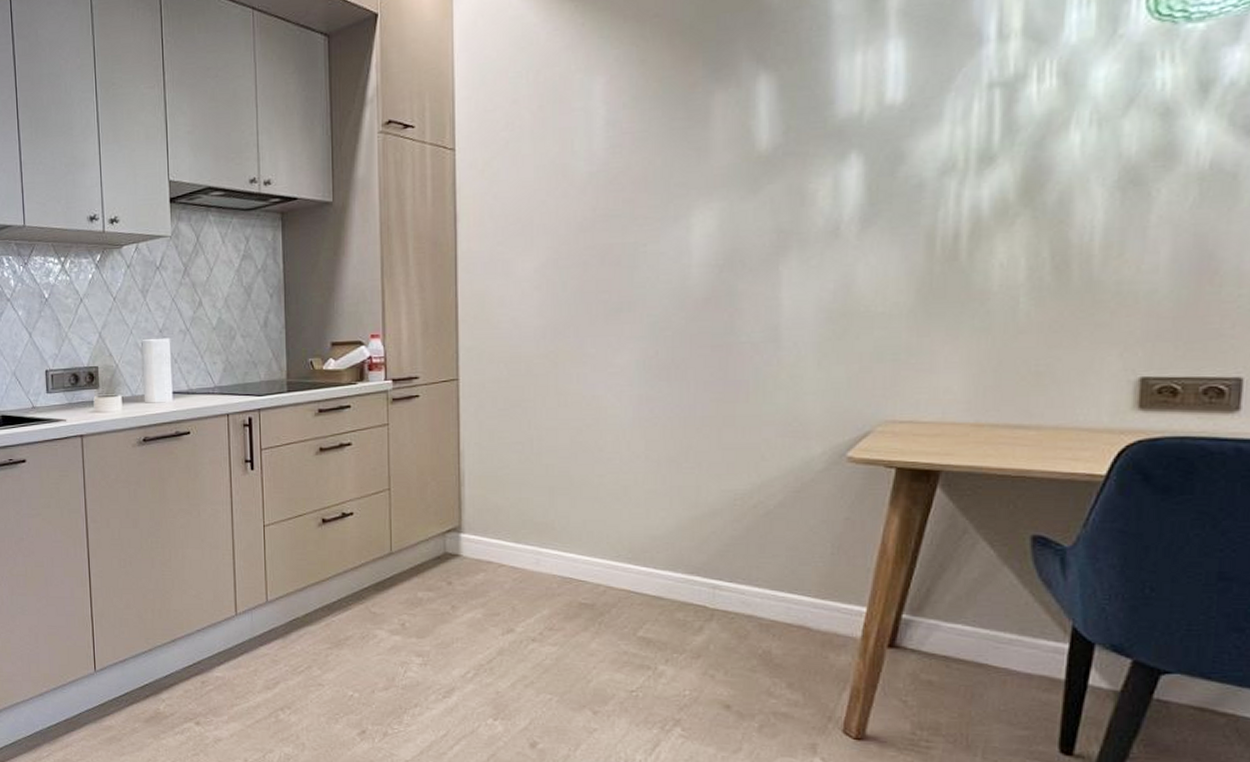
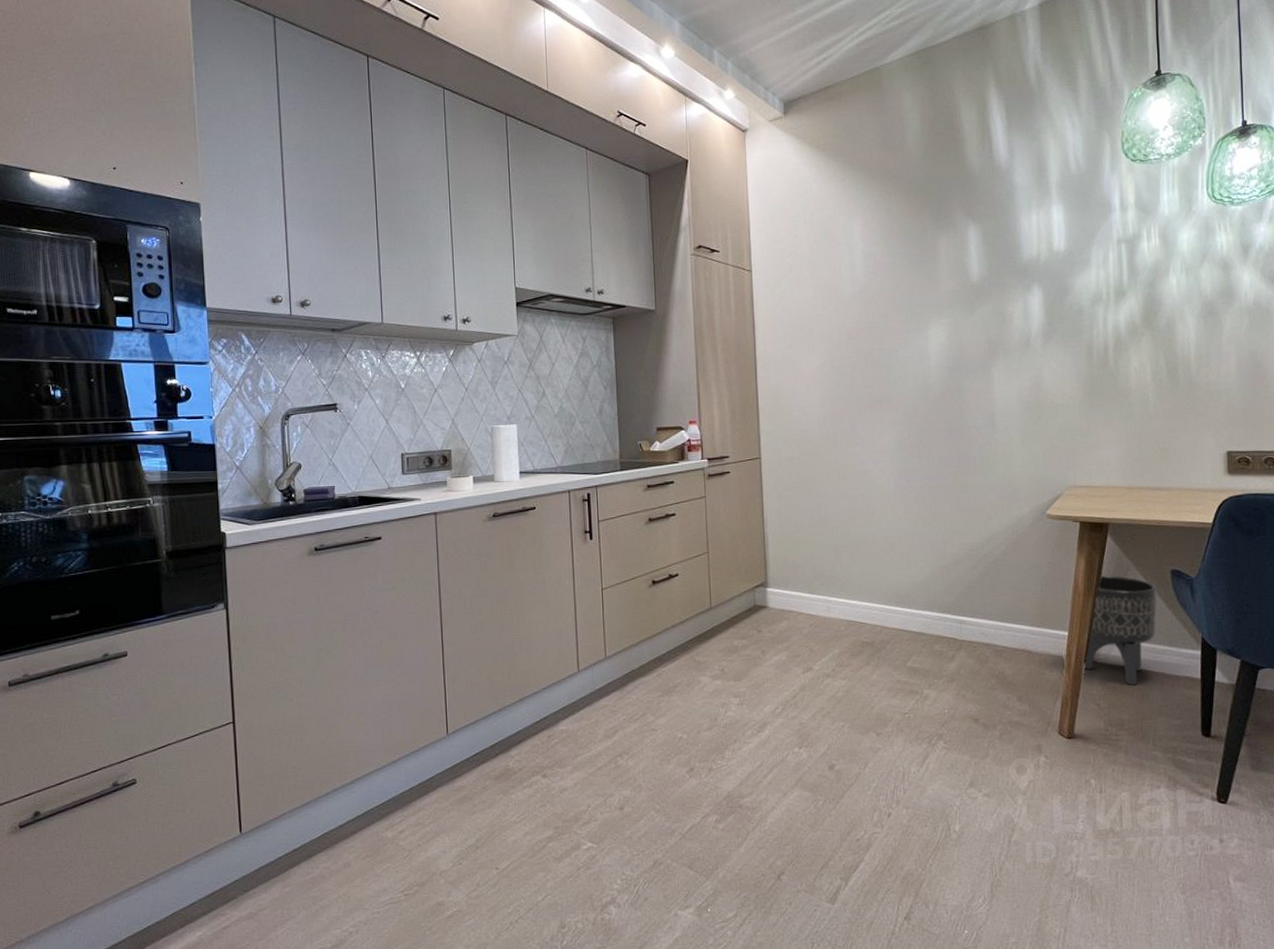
planter: none [885,538,1008,681] -> present [1083,575,1157,685]

